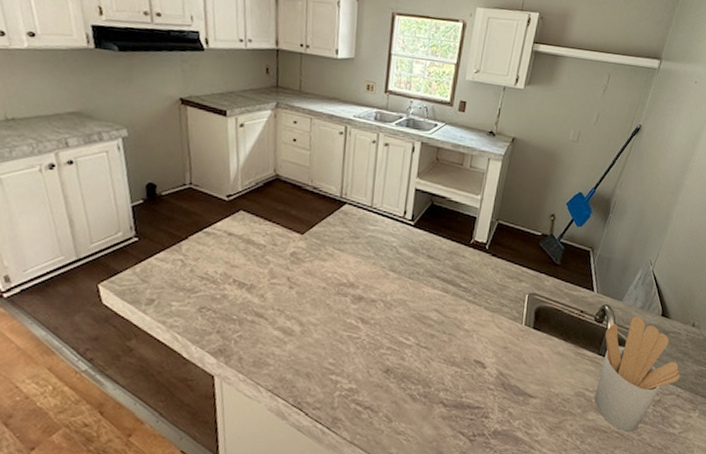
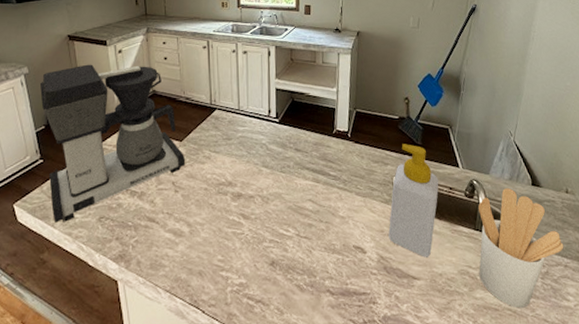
coffee maker: none [140,135,305,309] -> present [40,64,186,223]
soap bottle: none [511,262,572,377] -> present [388,144,439,258]

